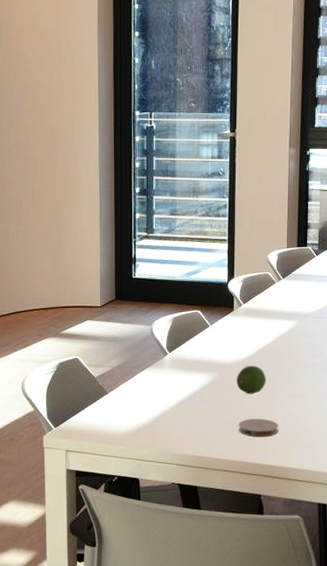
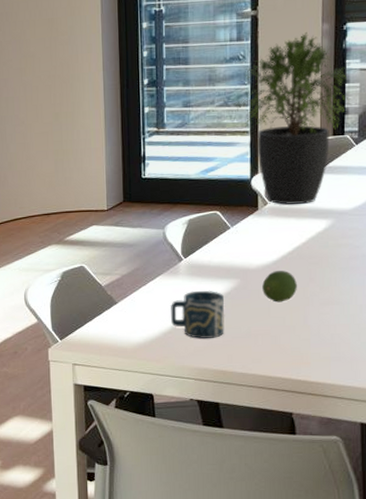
cup: none [156,382,204,427] -> present [171,290,225,339]
potted plant: none [214,155,313,306] -> present [233,32,352,205]
coaster: present [238,418,279,437] -> none [265,329,313,350]

